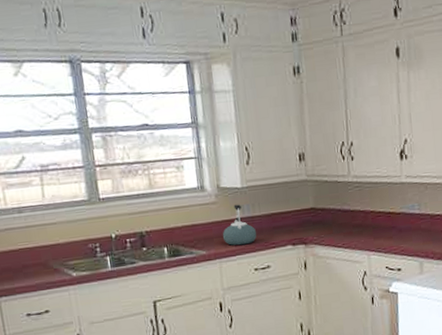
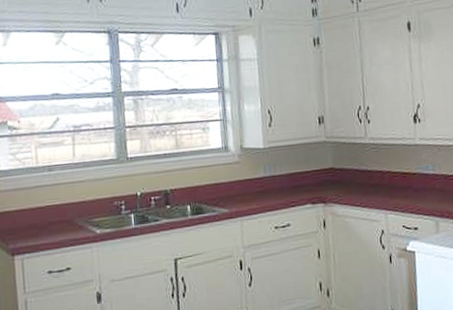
kettle: present [222,204,257,246] -> none [244,164,278,204]

